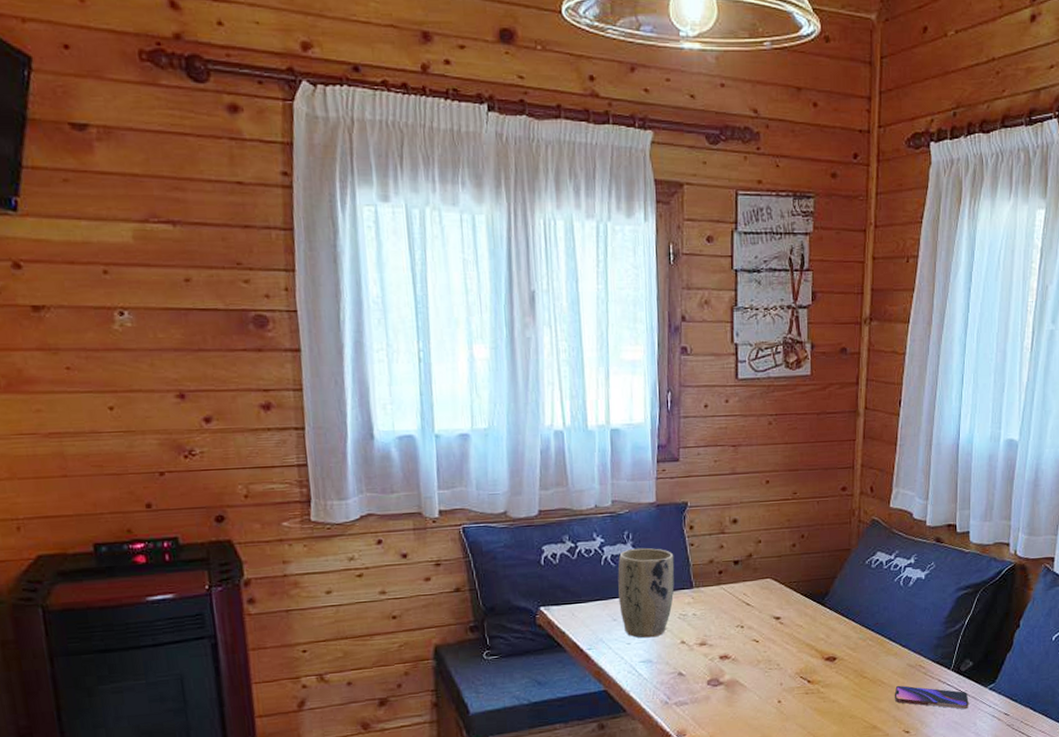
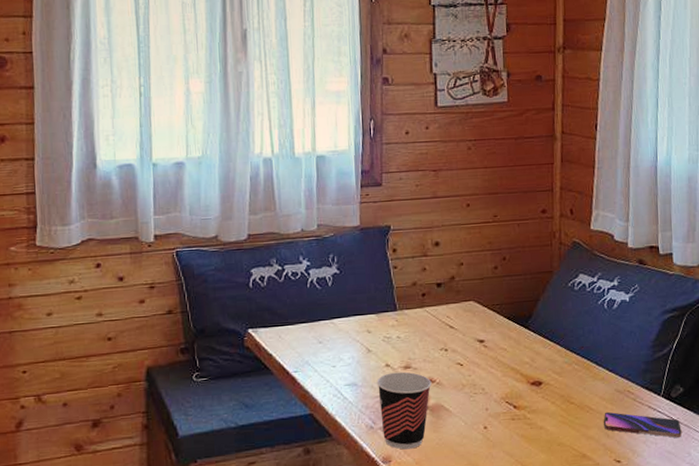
plant pot: present [617,547,675,638] -> none [323,270,379,361]
cup: none [672,648,727,724] -> present [376,372,432,450]

